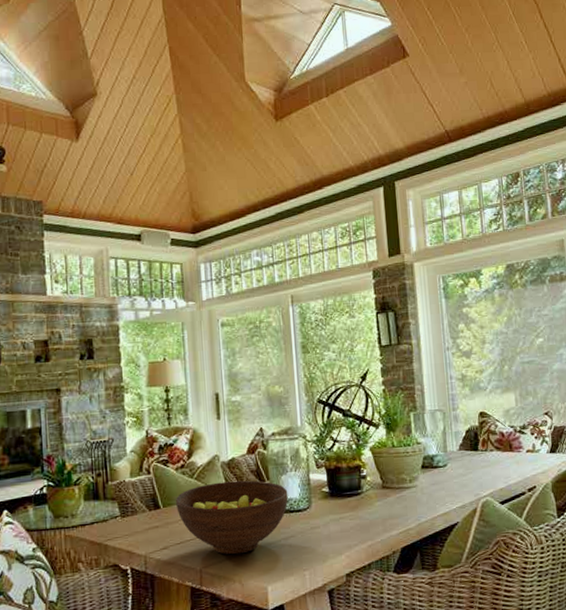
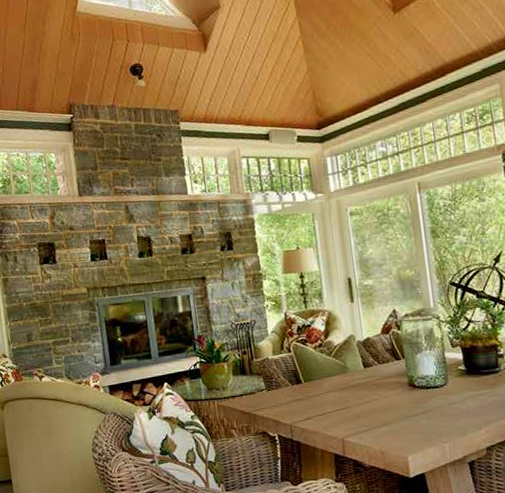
fruit bowl: present [176,480,288,555] -> none [316,358,425,426]

